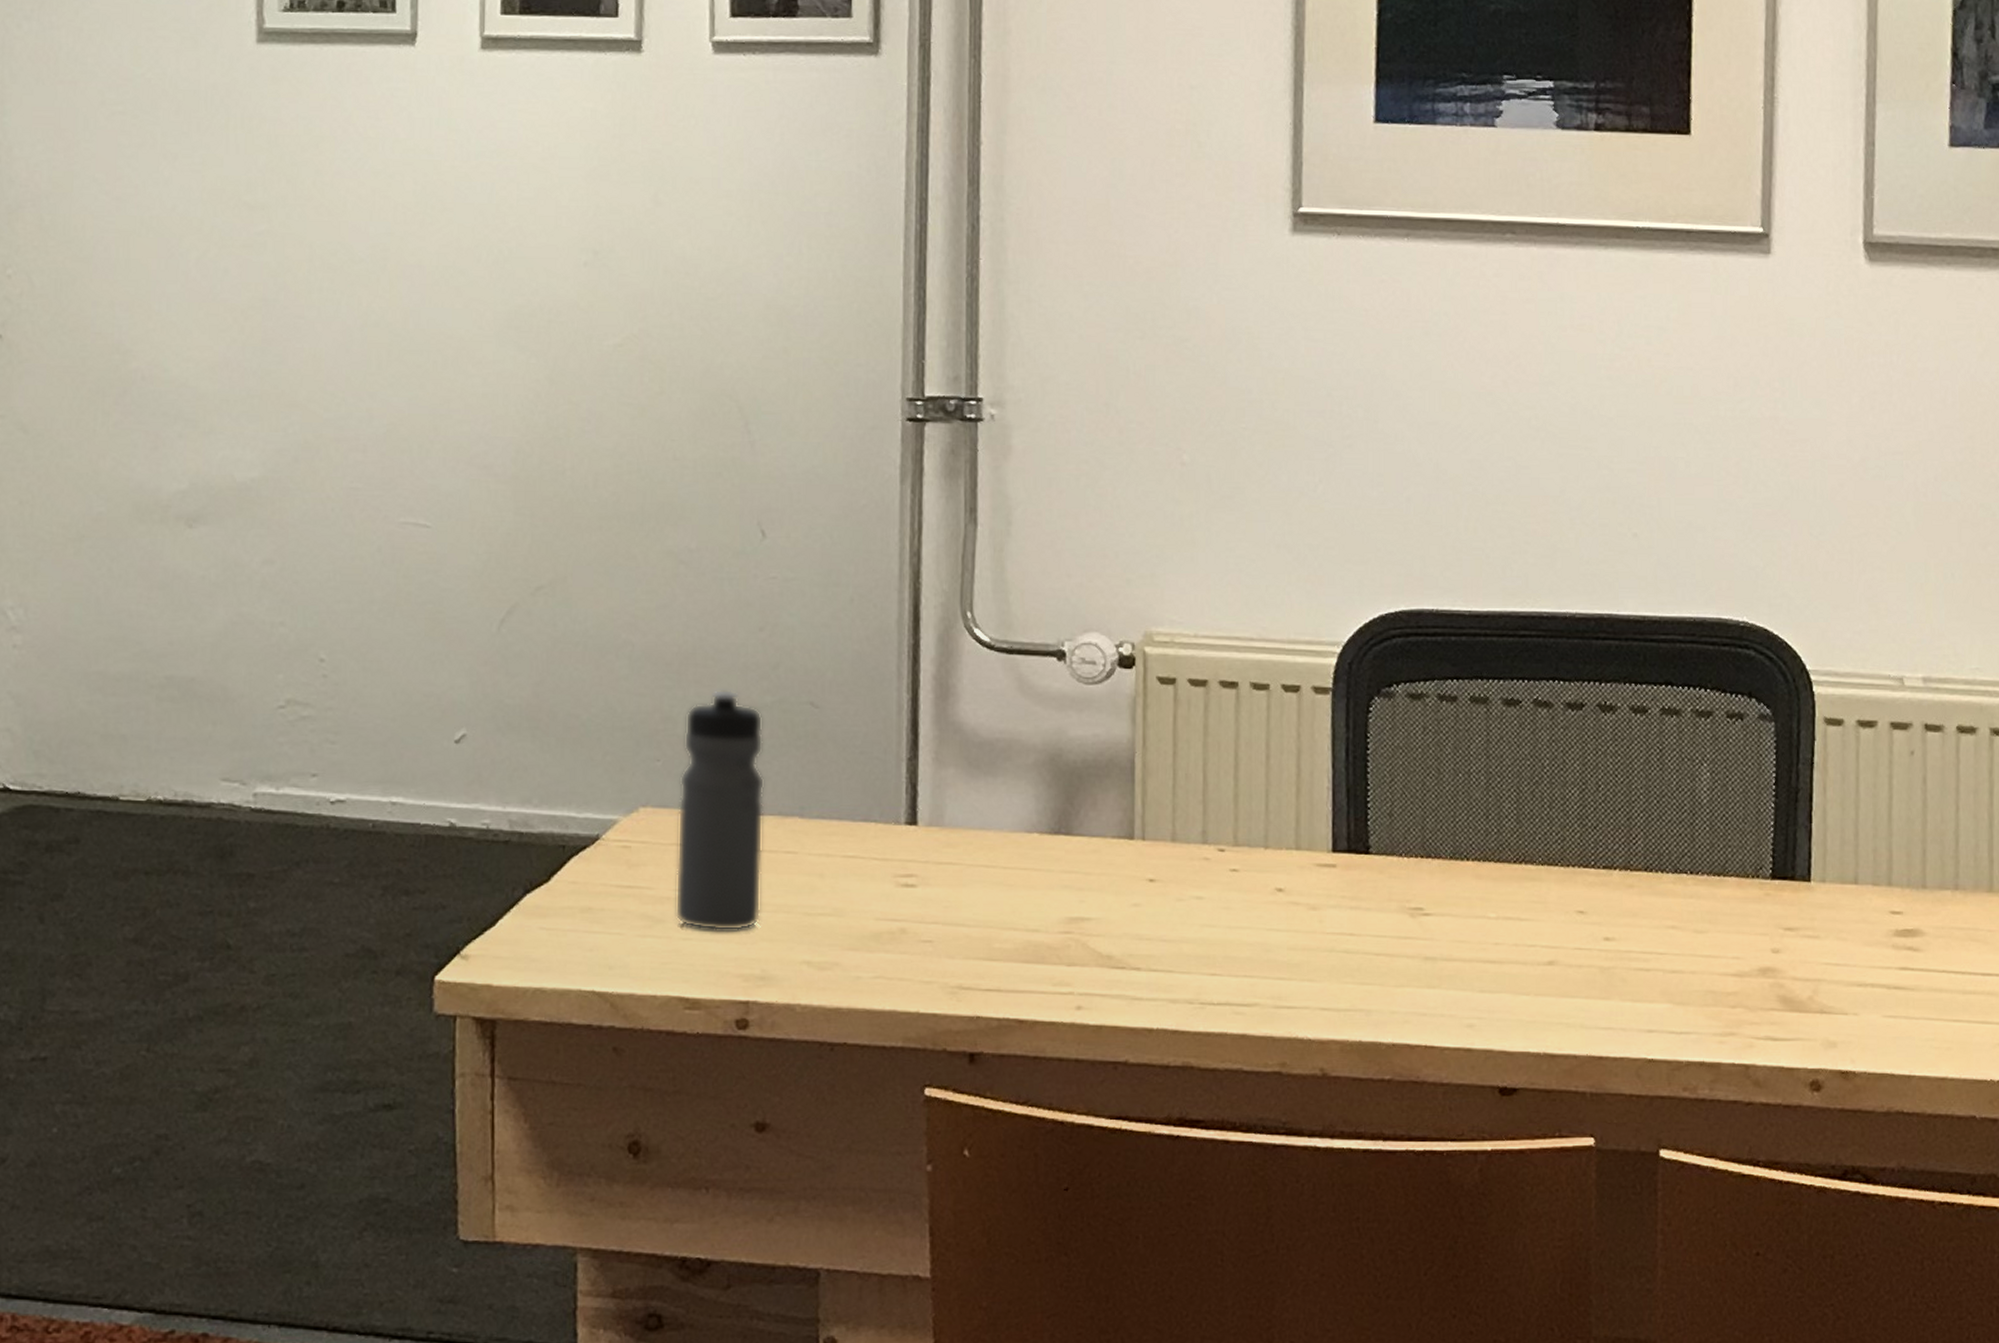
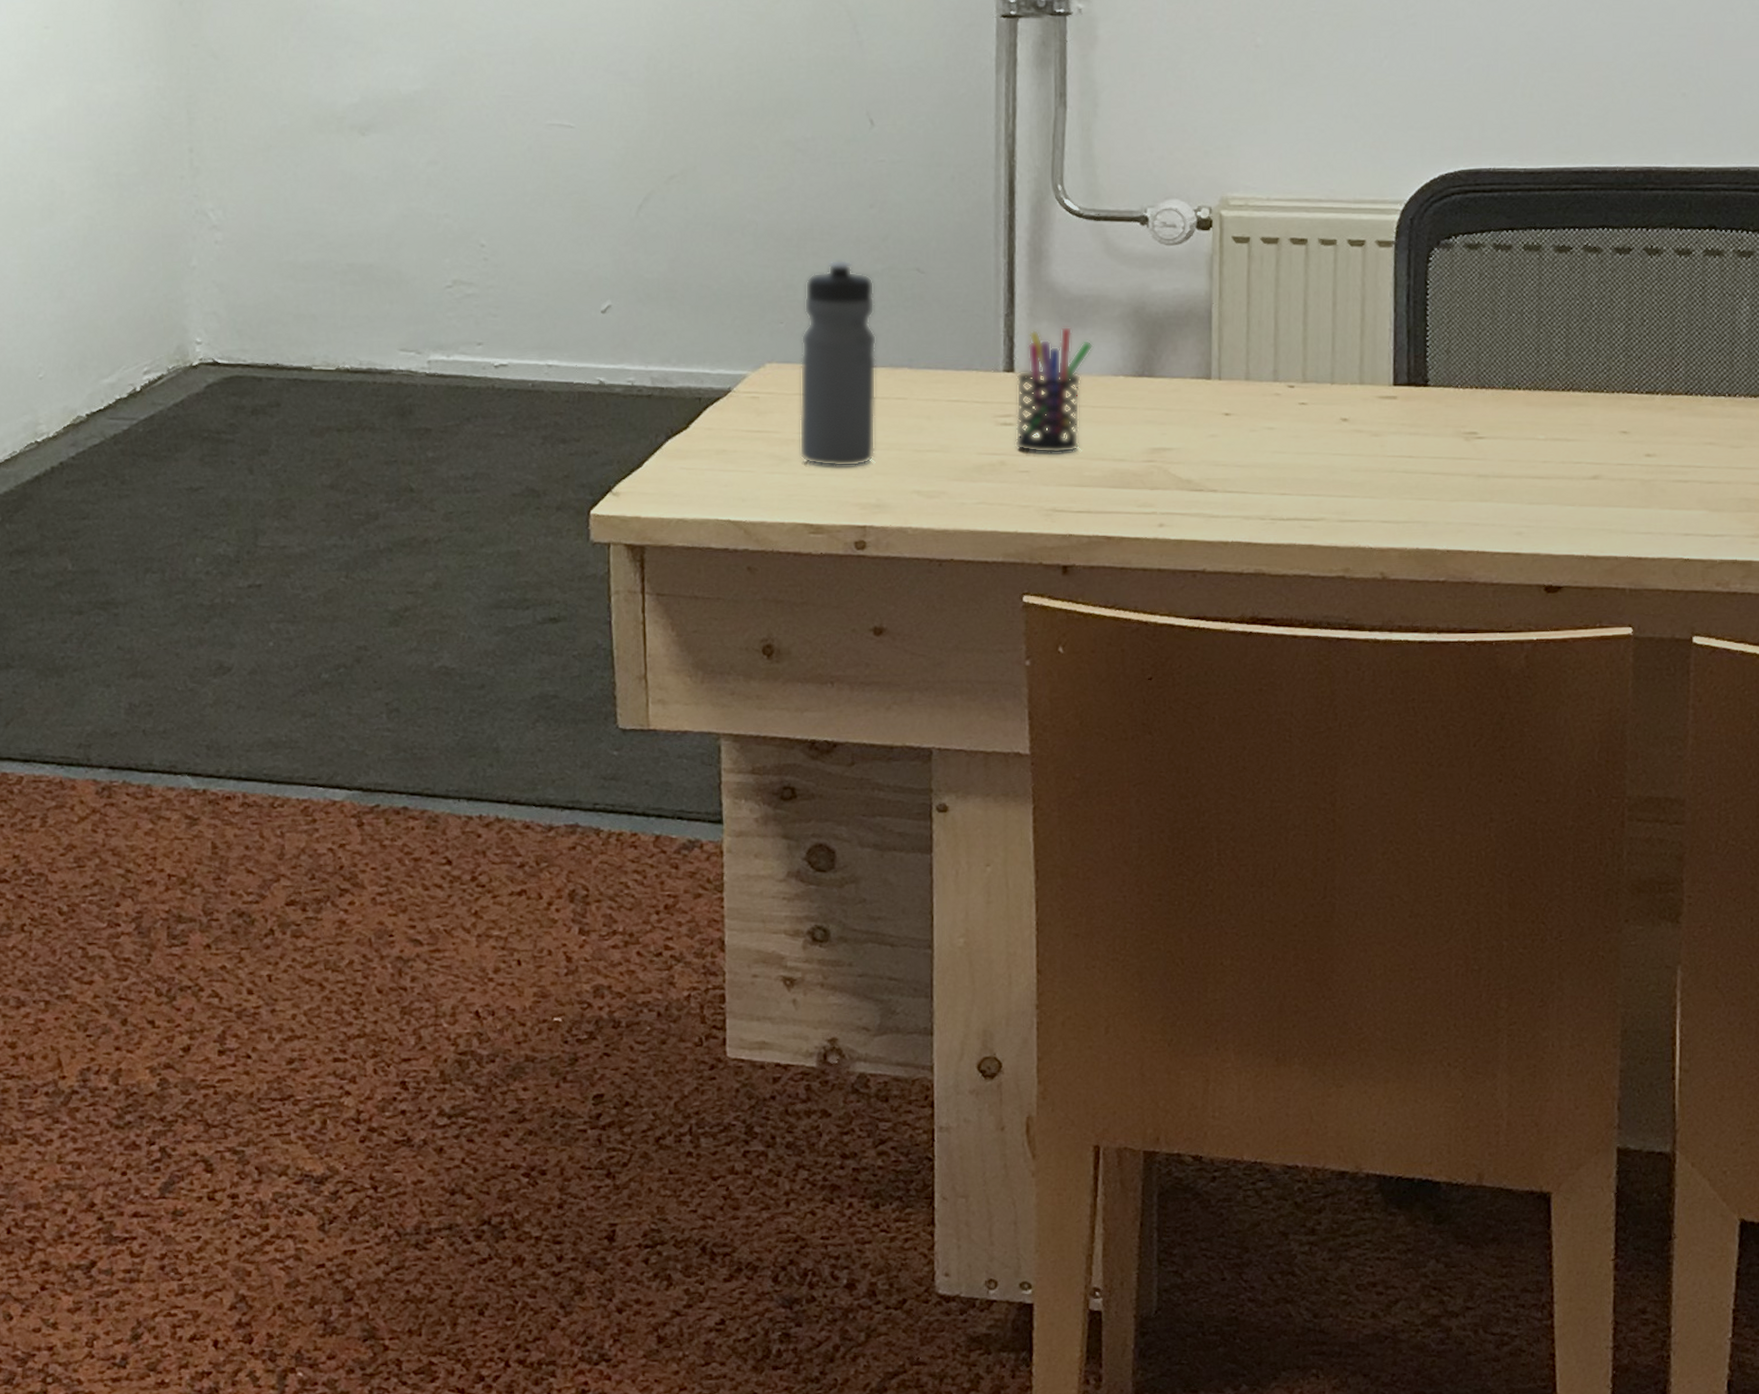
pen holder: none [916,773,1005,922] -> present [1014,326,1094,454]

